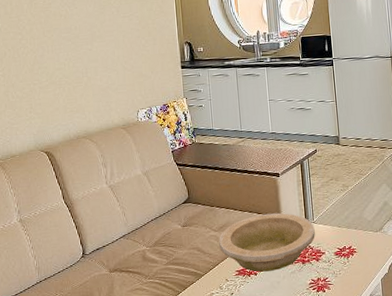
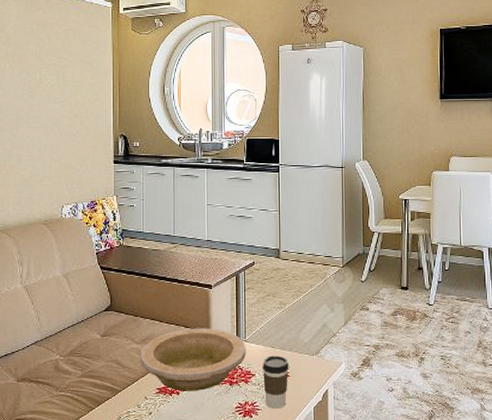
coffee cup: none [330,234,356,283] -> present [262,355,289,409]

